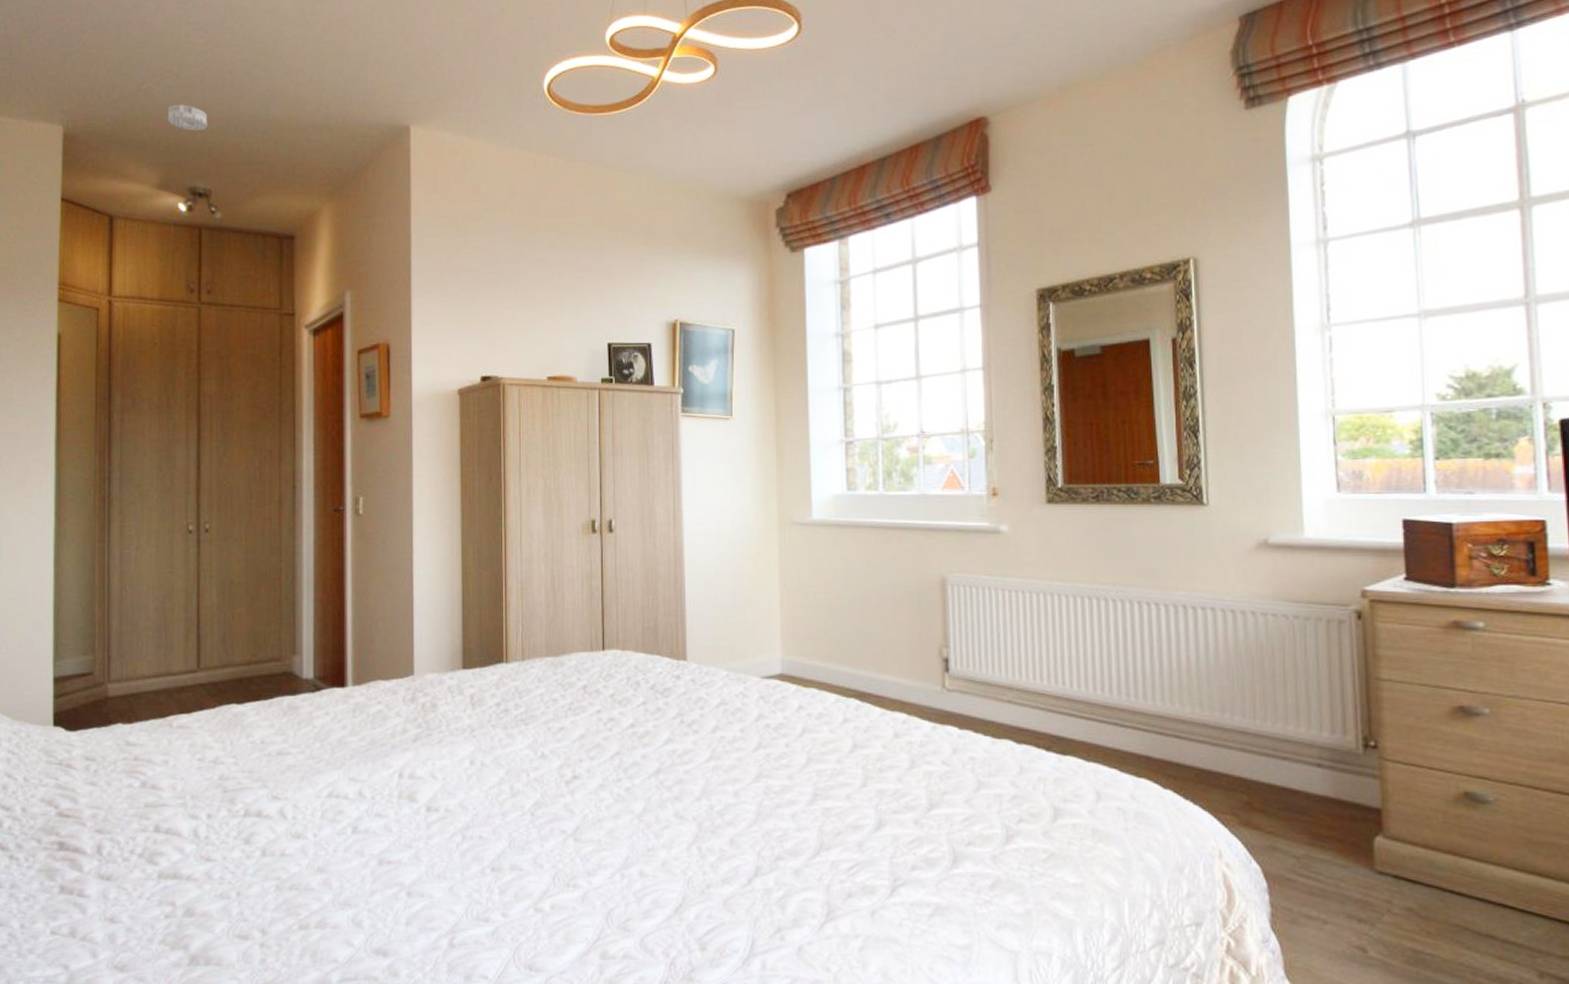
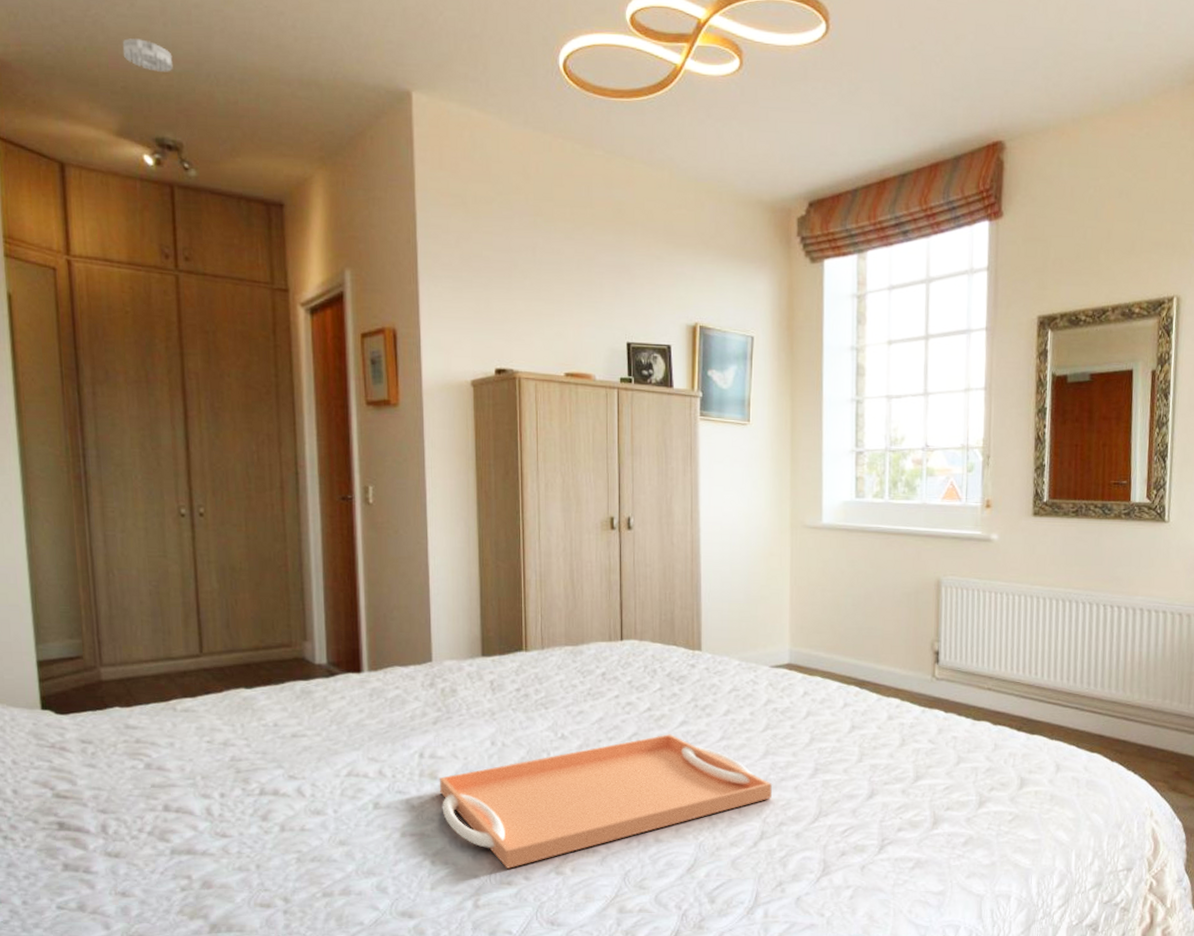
serving tray: none [417,753,766,903] -> present [439,734,772,869]

